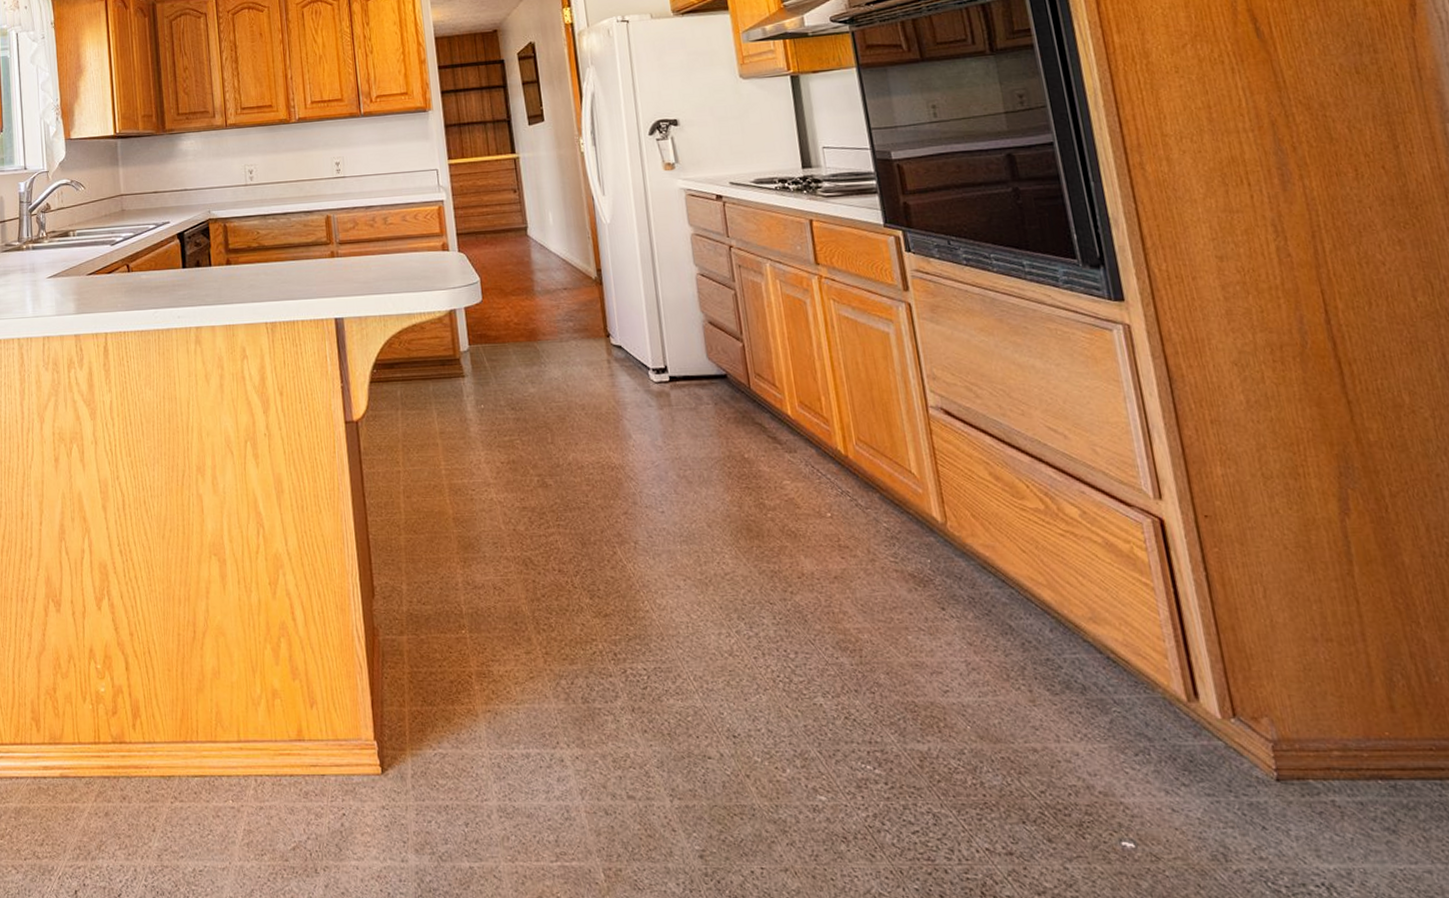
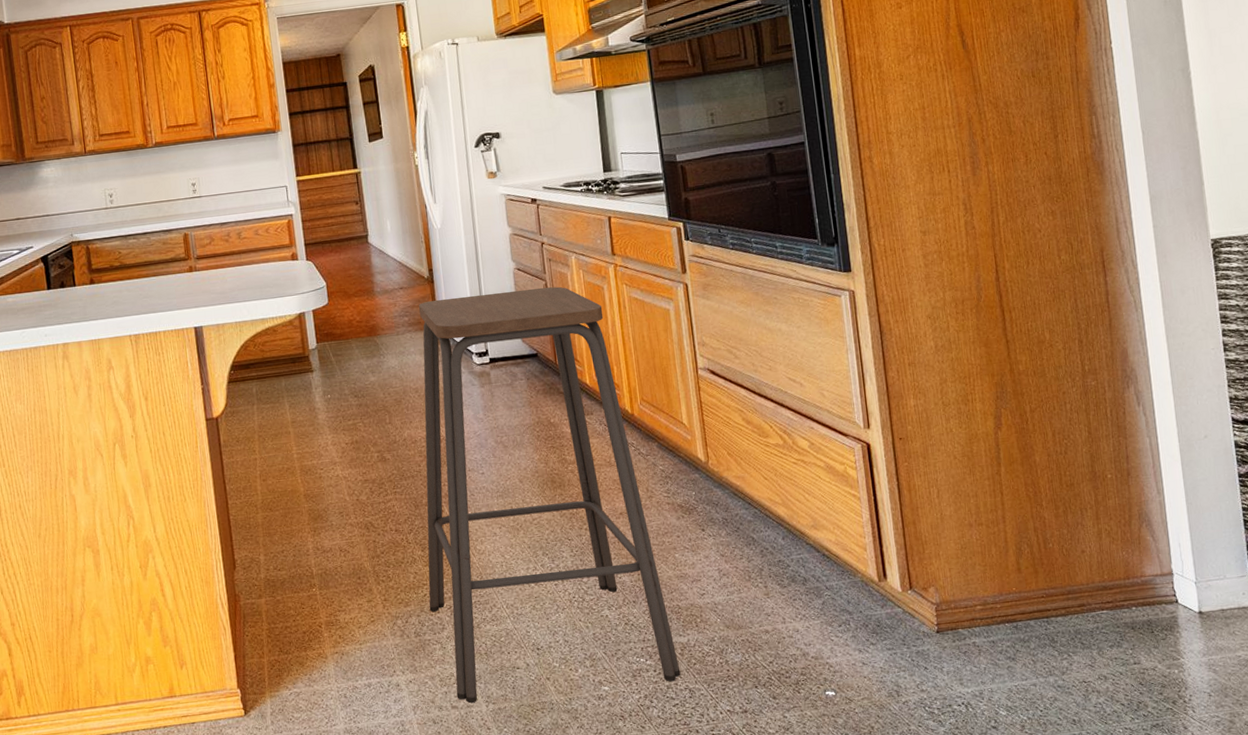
bar stool: none [585,297,921,801] -> present [419,286,681,703]

